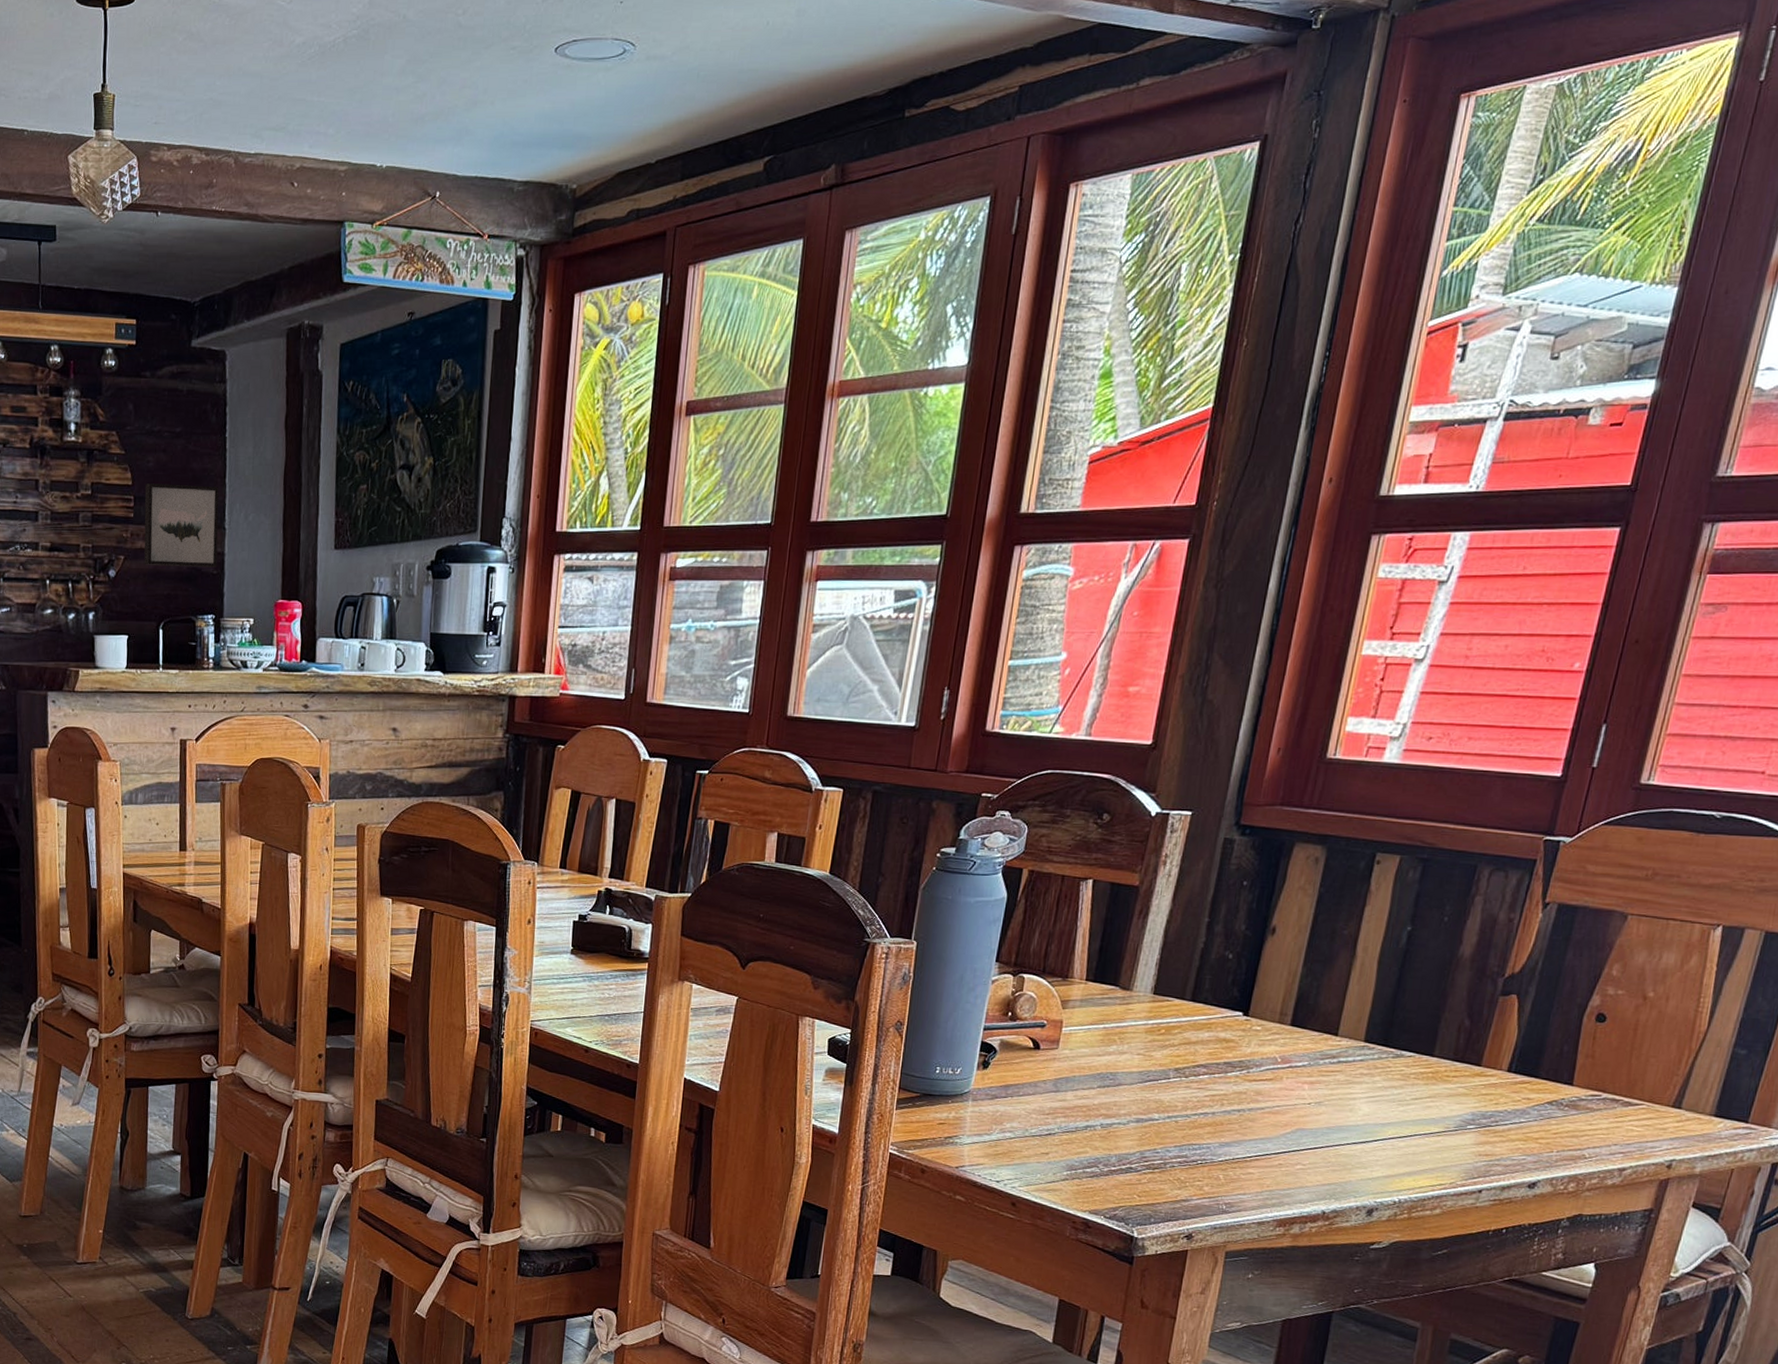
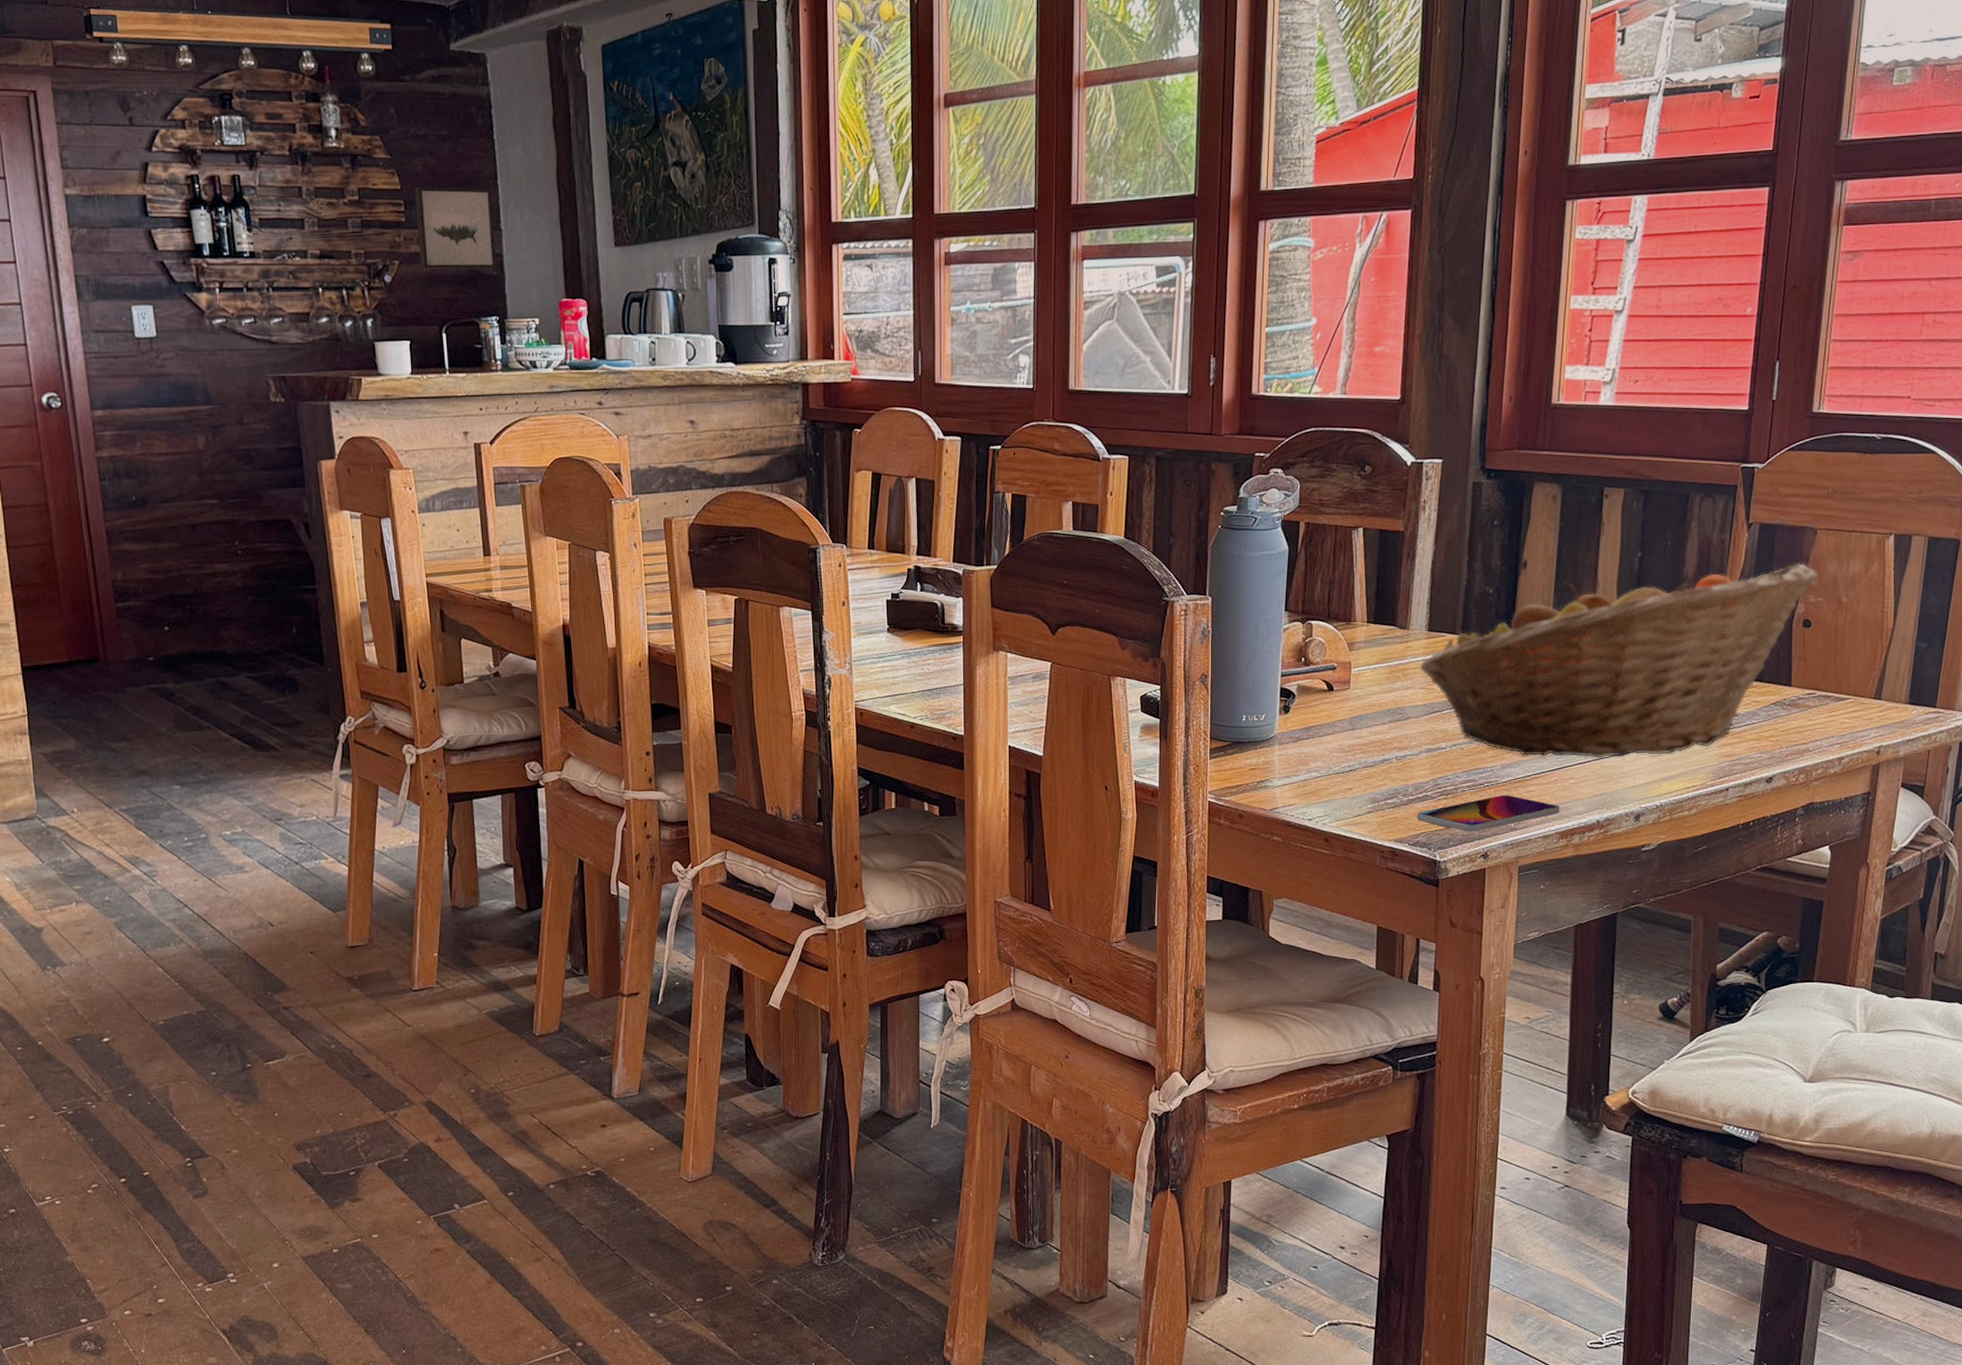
smartphone: none [1116,1174,1282,1211] -> present [1416,795,1560,833]
fruit basket: none [1139,950,1621,1148] -> present [1420,563,1817,758]

